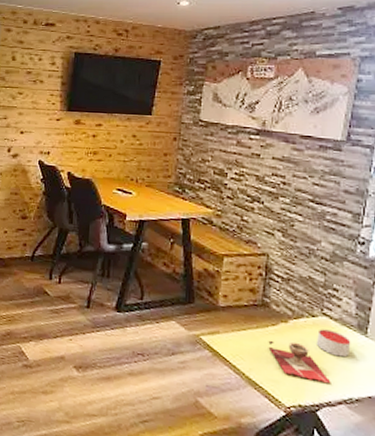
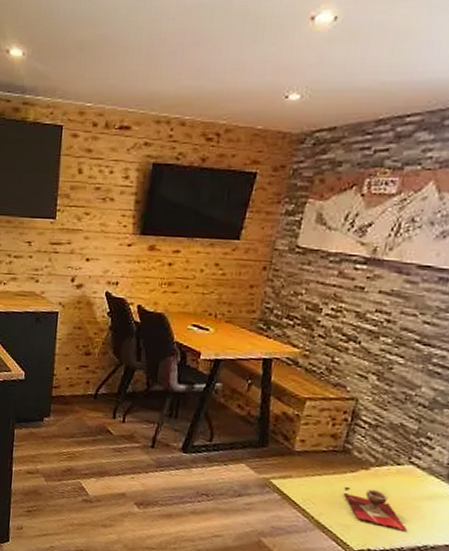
candle: present [317,329,351,358] -> none [398,477,437,507]

